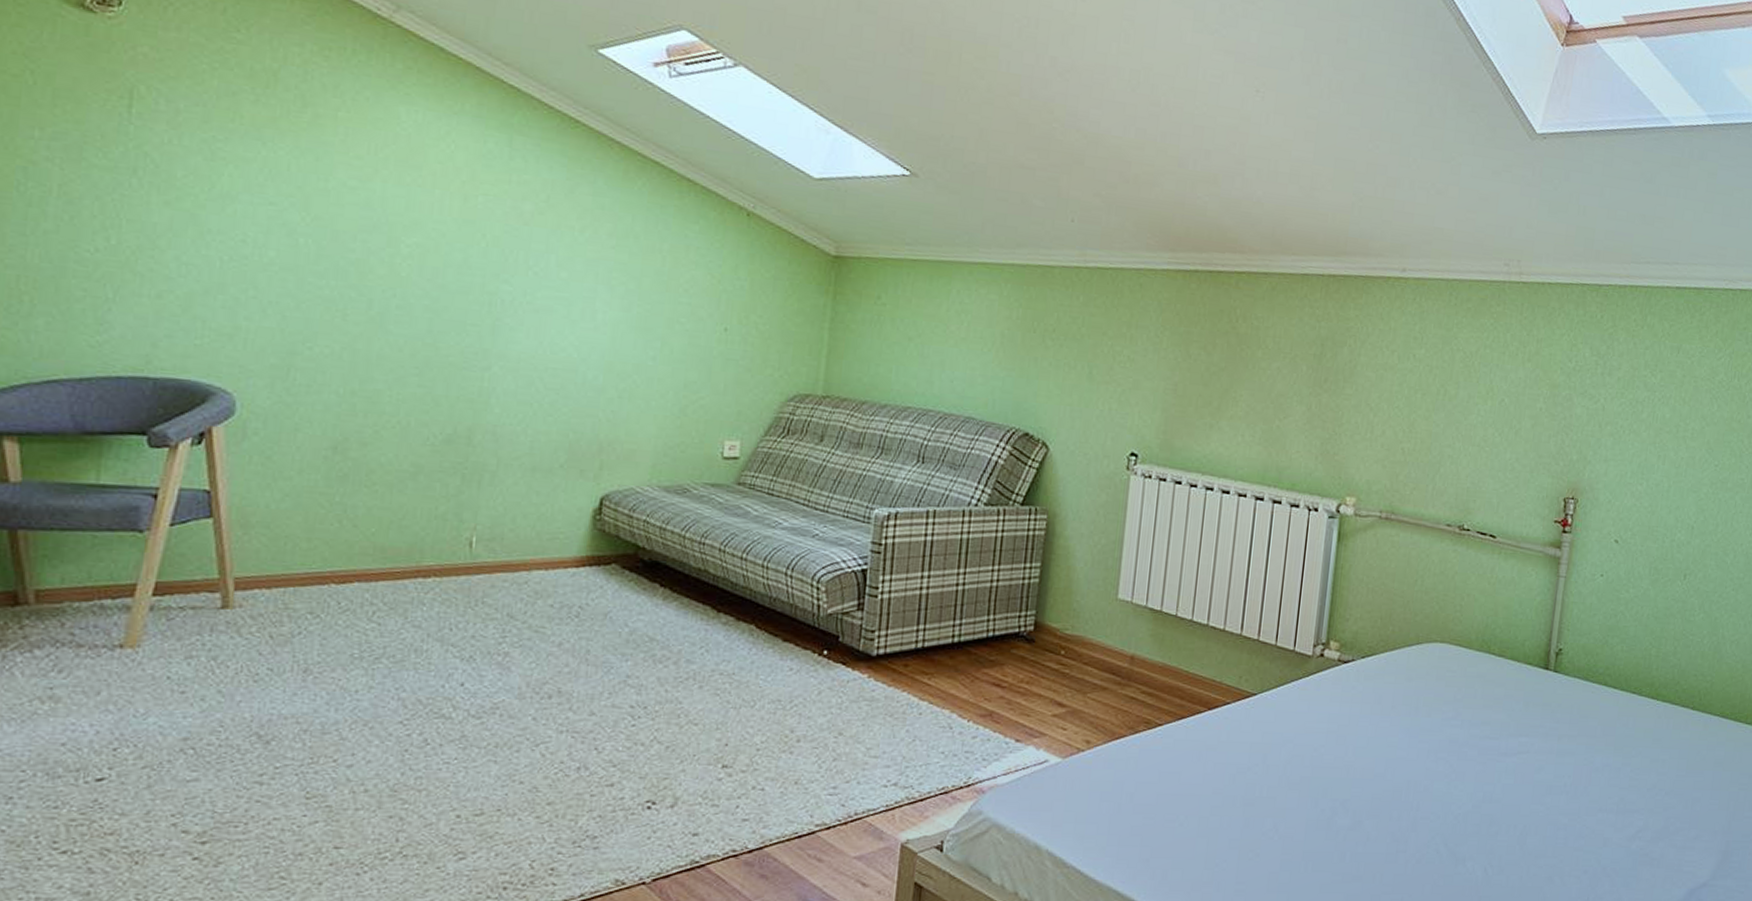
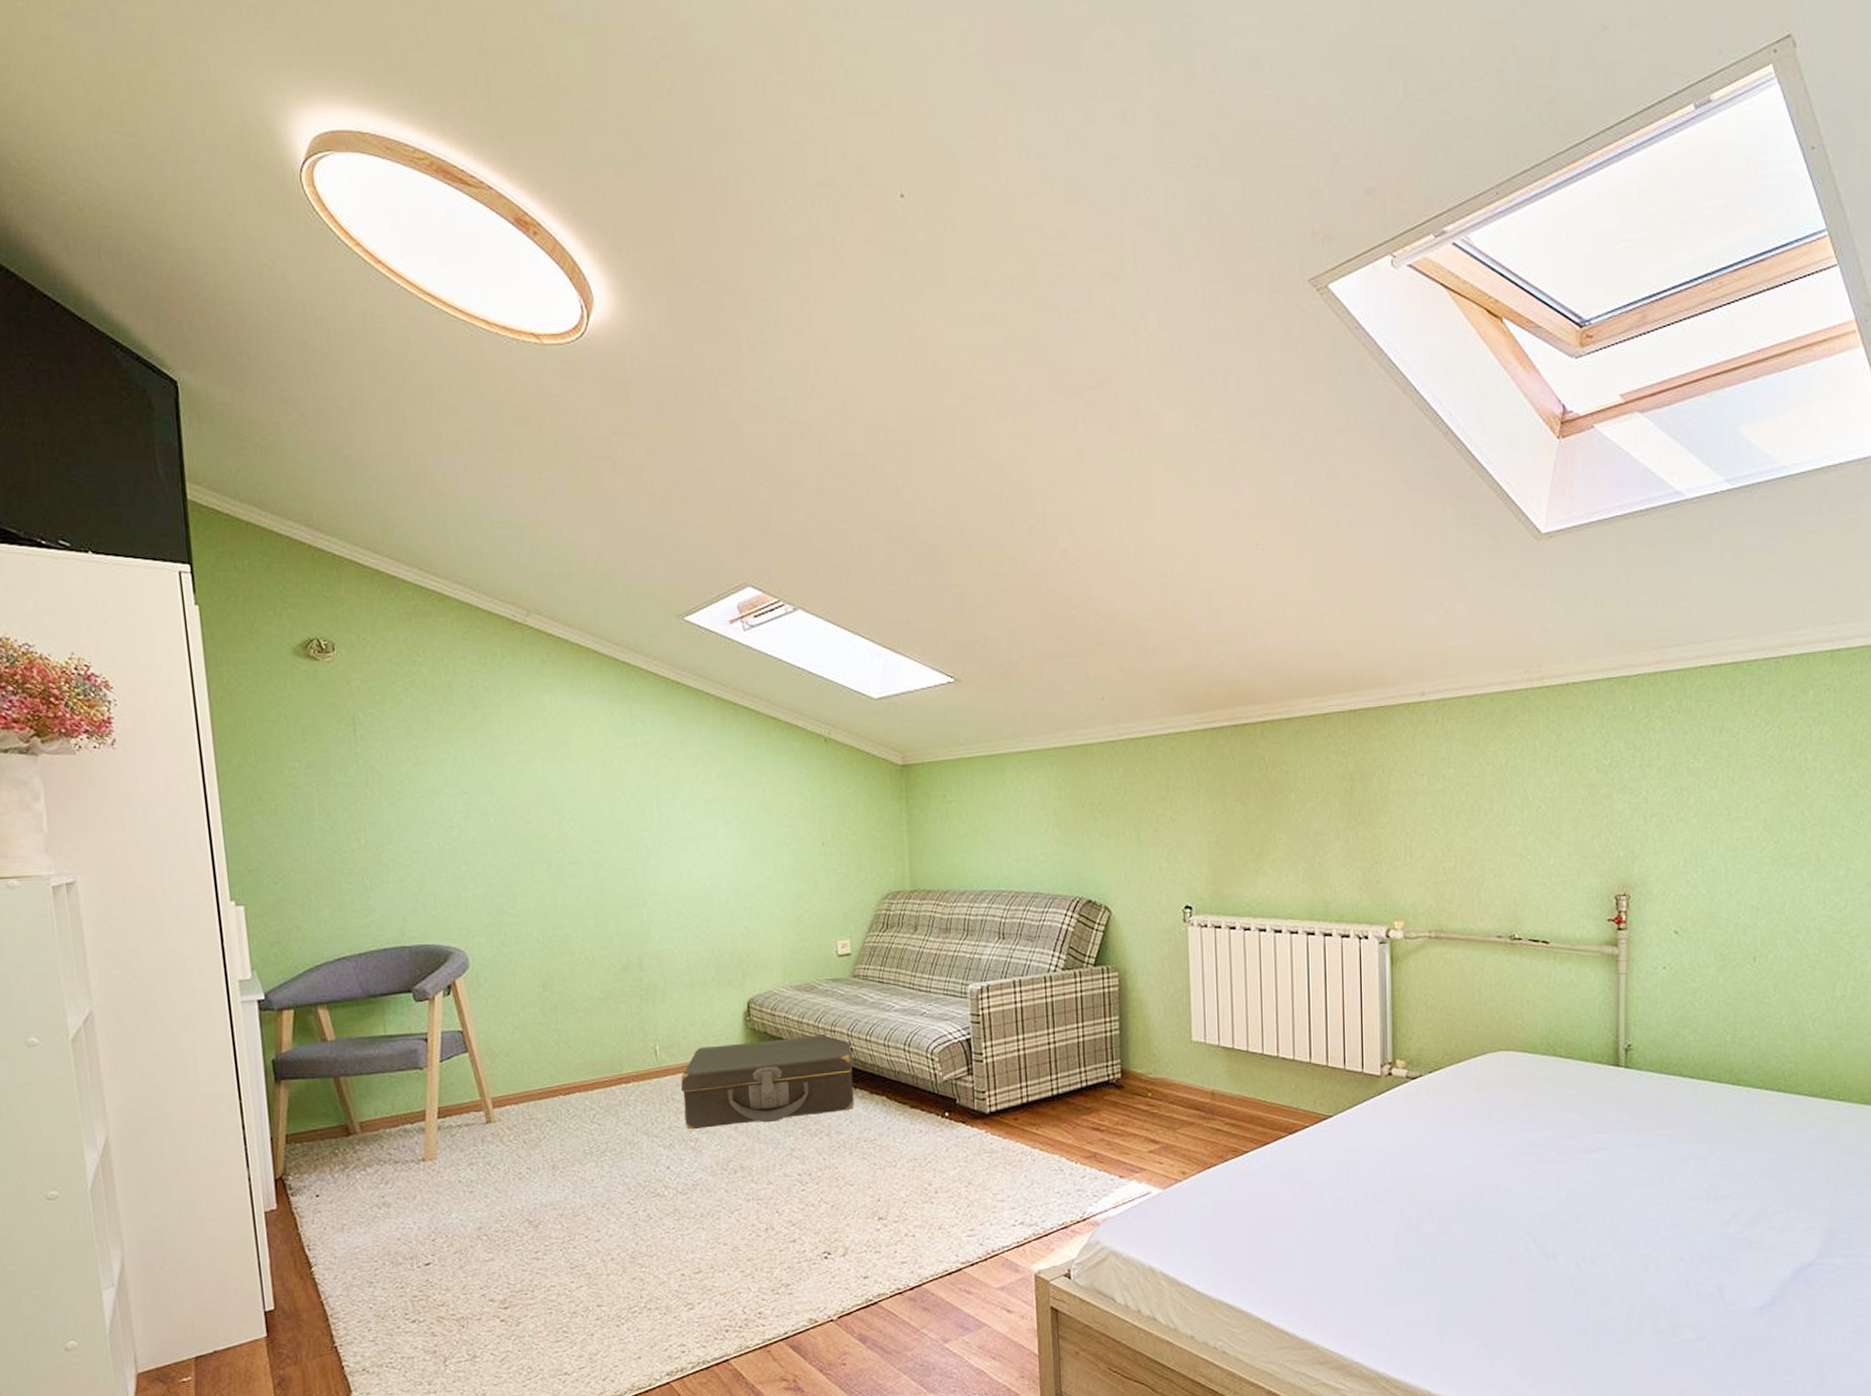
suitcase: none [494,544,722,642] -> present [681,1035,854,1130]

